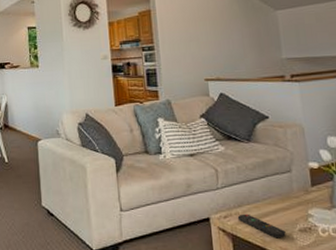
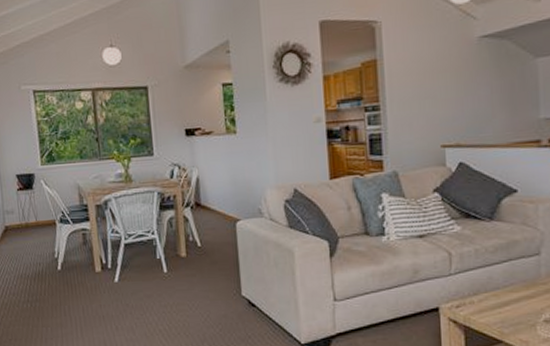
remote control: present [237,213,286,239] -> none [472,302,528,330]

